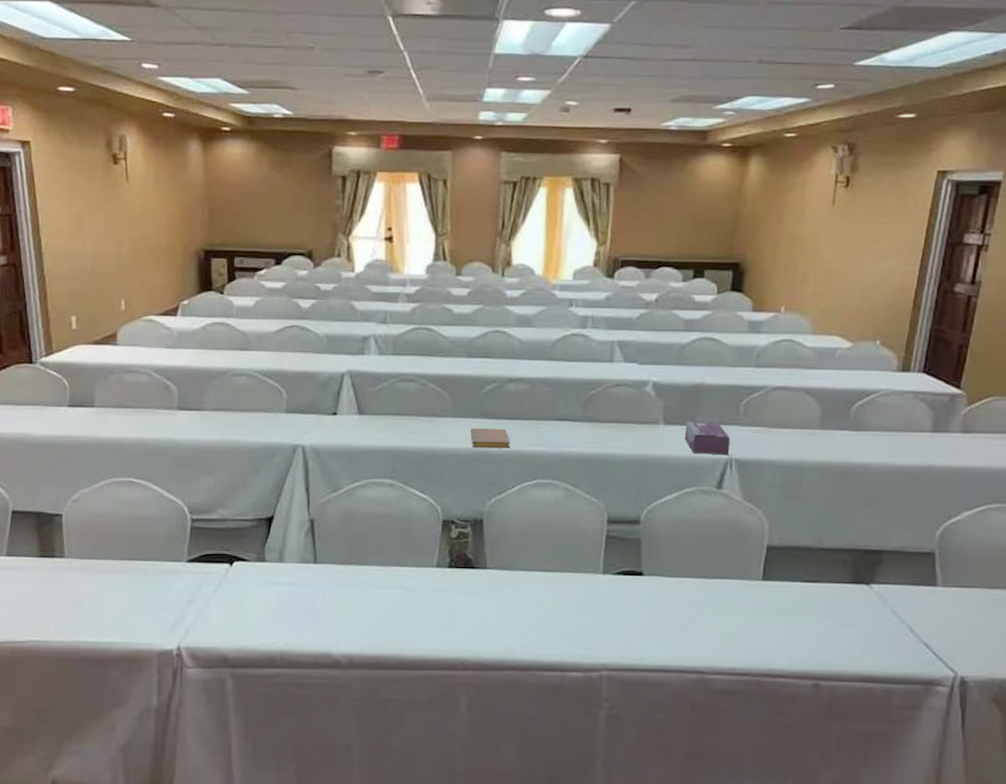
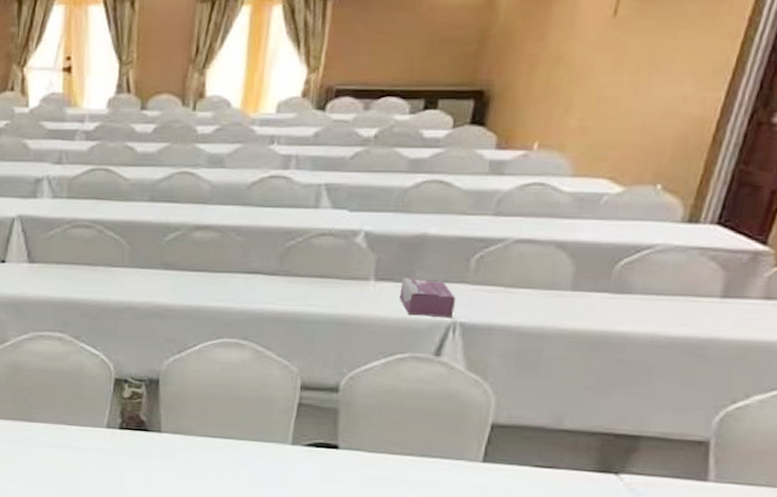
notebook: present [470,428,511,449] -> none [149,279,194,304]

